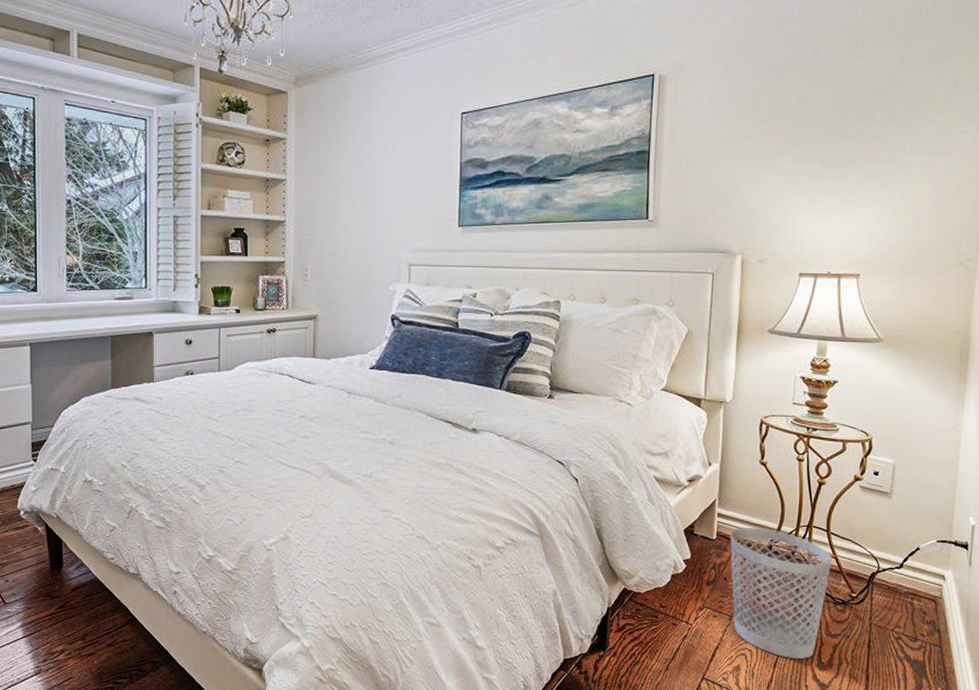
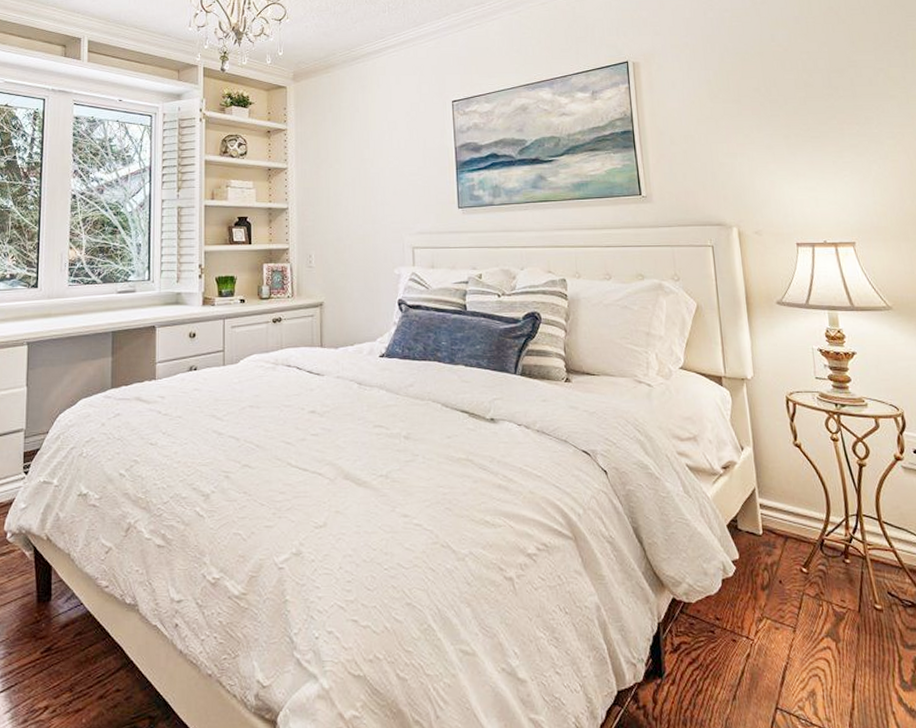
wastebasket: present [730,527,832,659] -> none [777,518,894,678]

